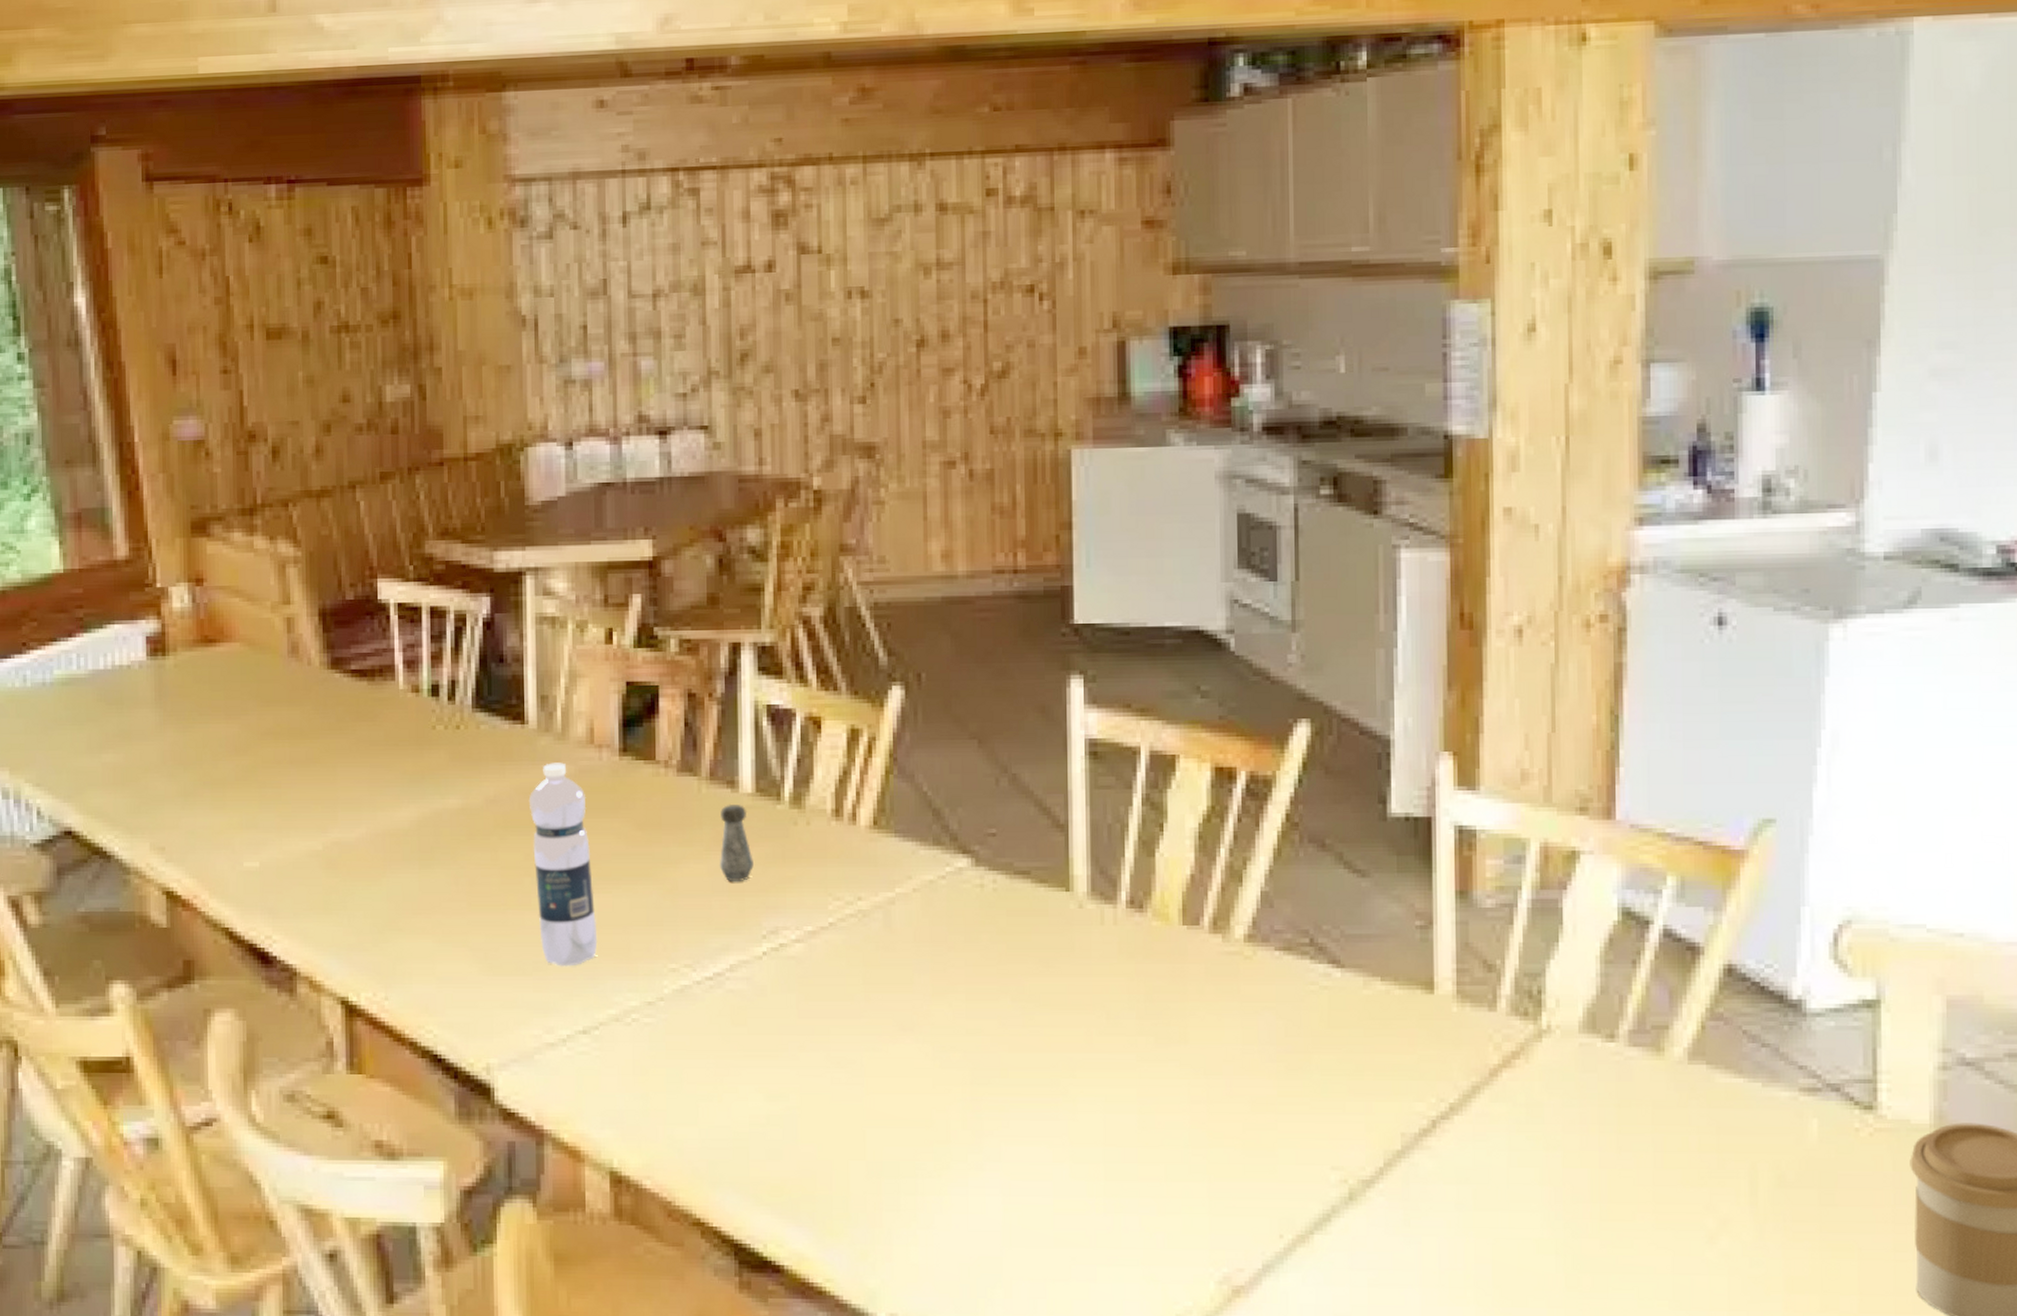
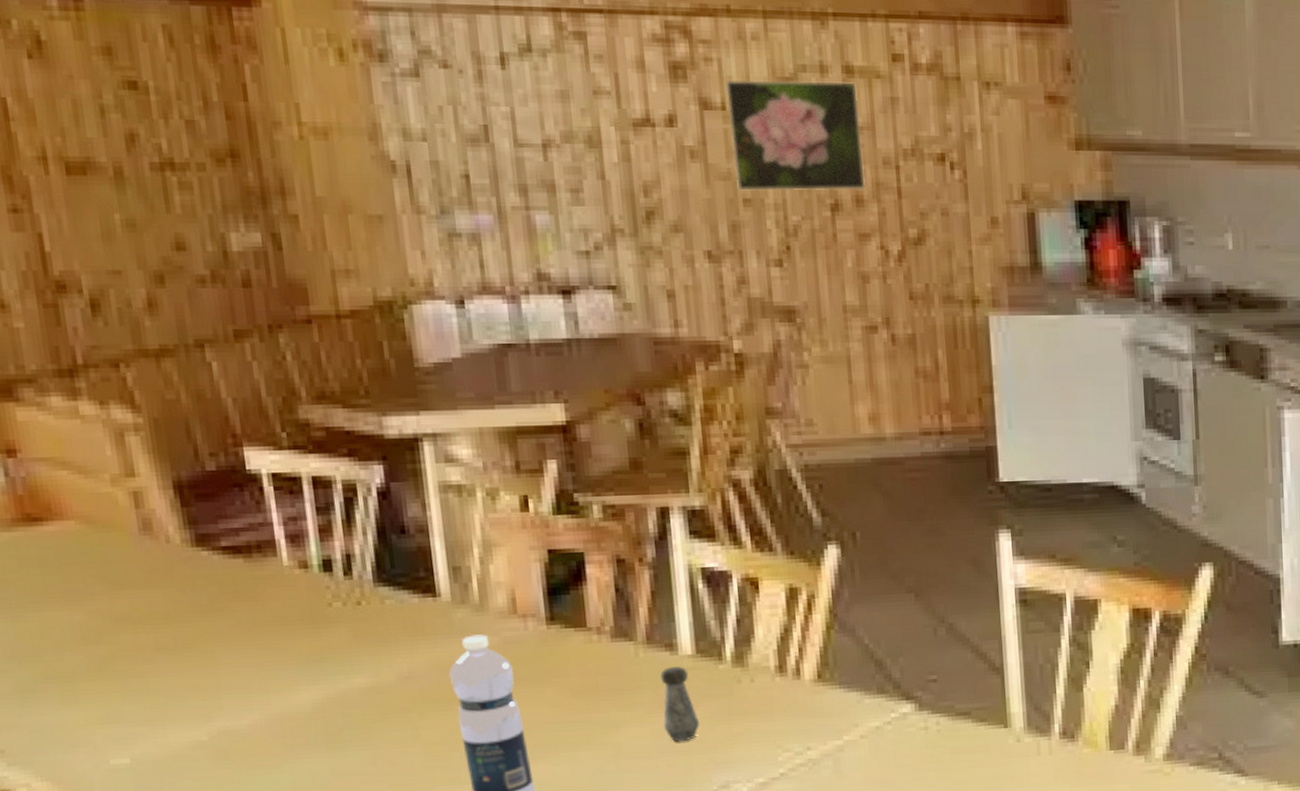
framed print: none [822,219,953,331] -> present [724,79,866,191]

